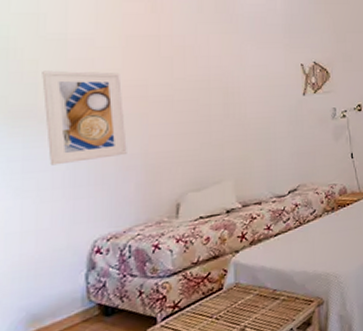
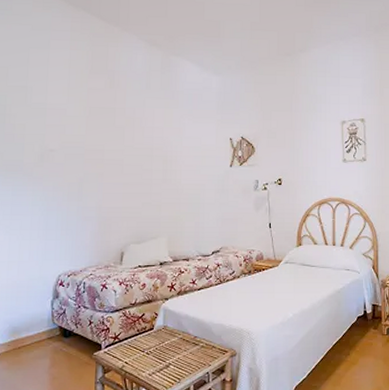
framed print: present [42,70,127,166] -> none [27,133,86,211]

